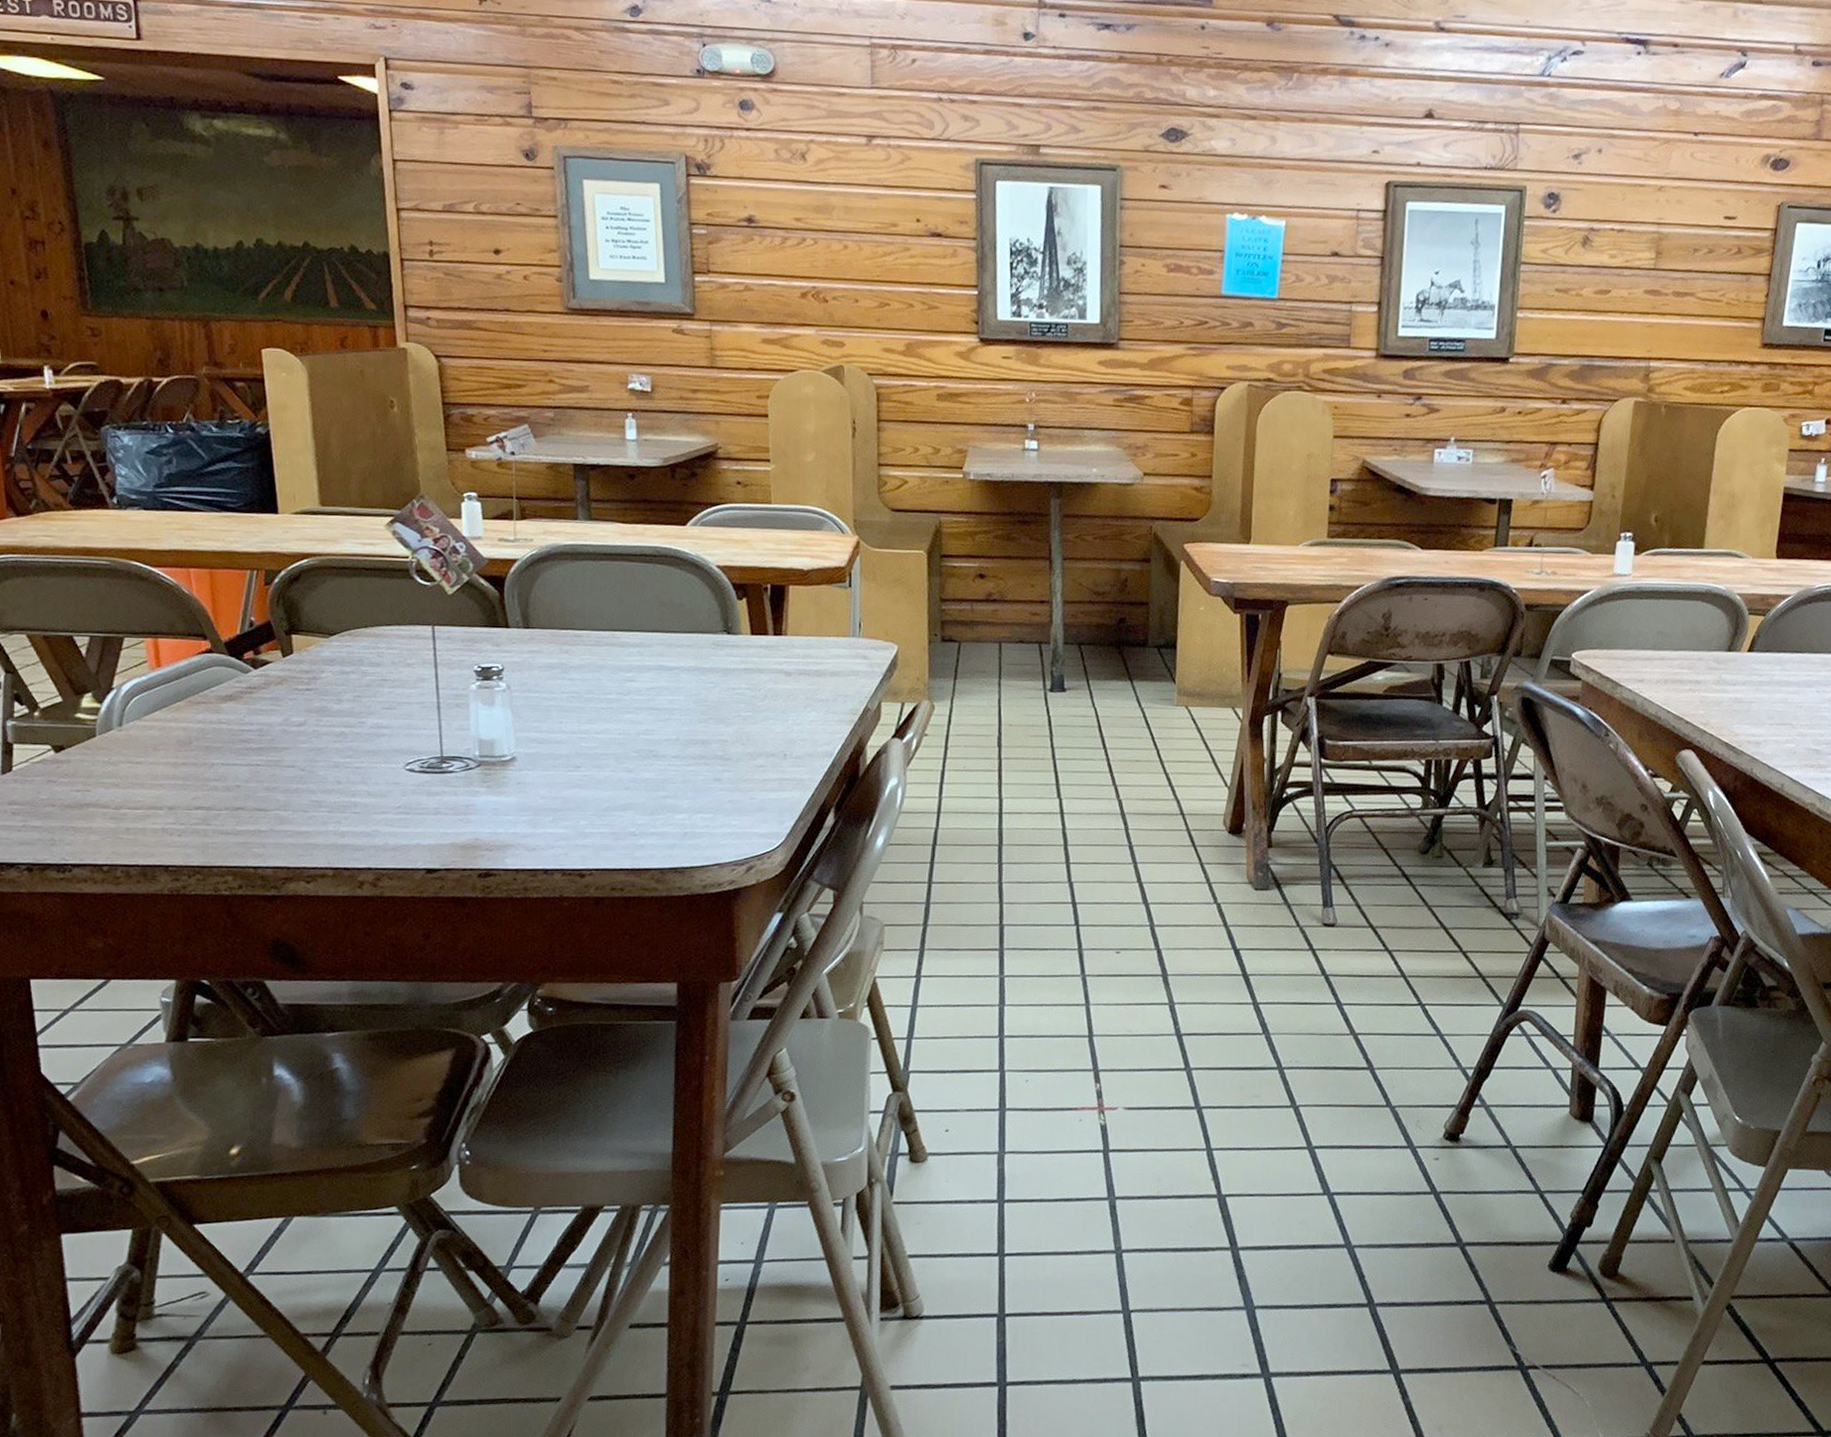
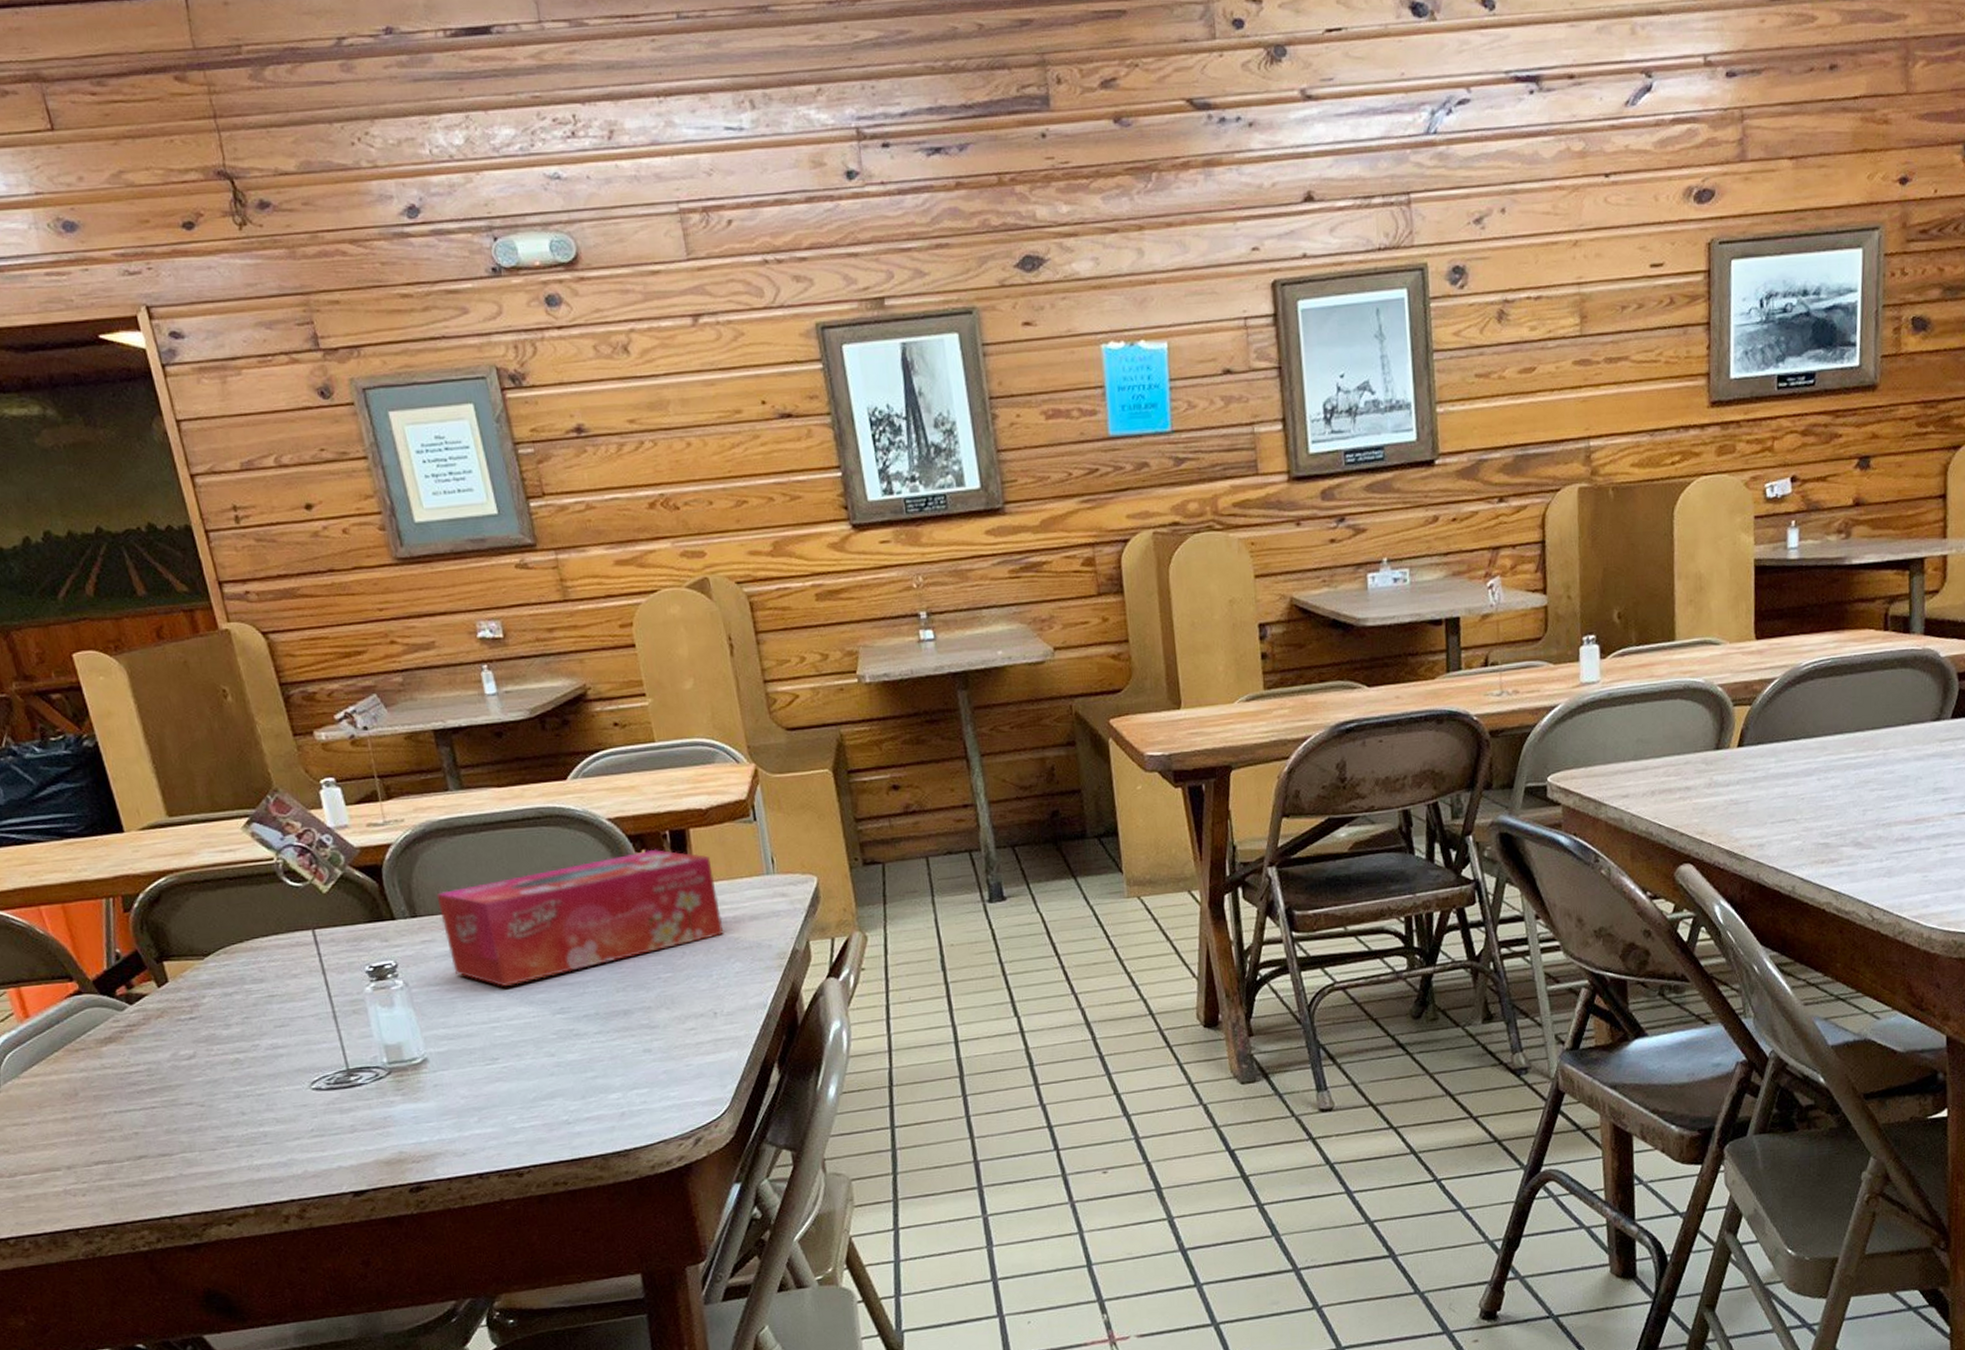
tissue box: none [550,599,806,703] -> present [436,849,724,986]

